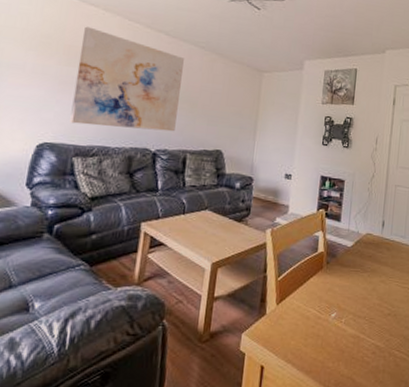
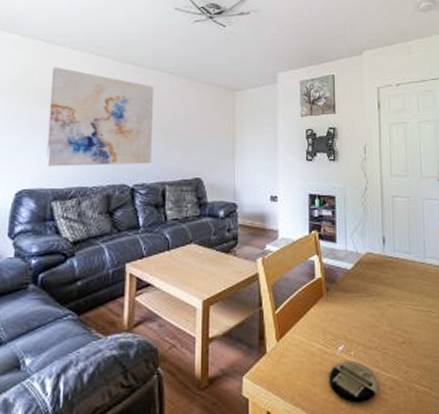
coaster: none [320,326,363,364] -> present [329,360,379,404]

